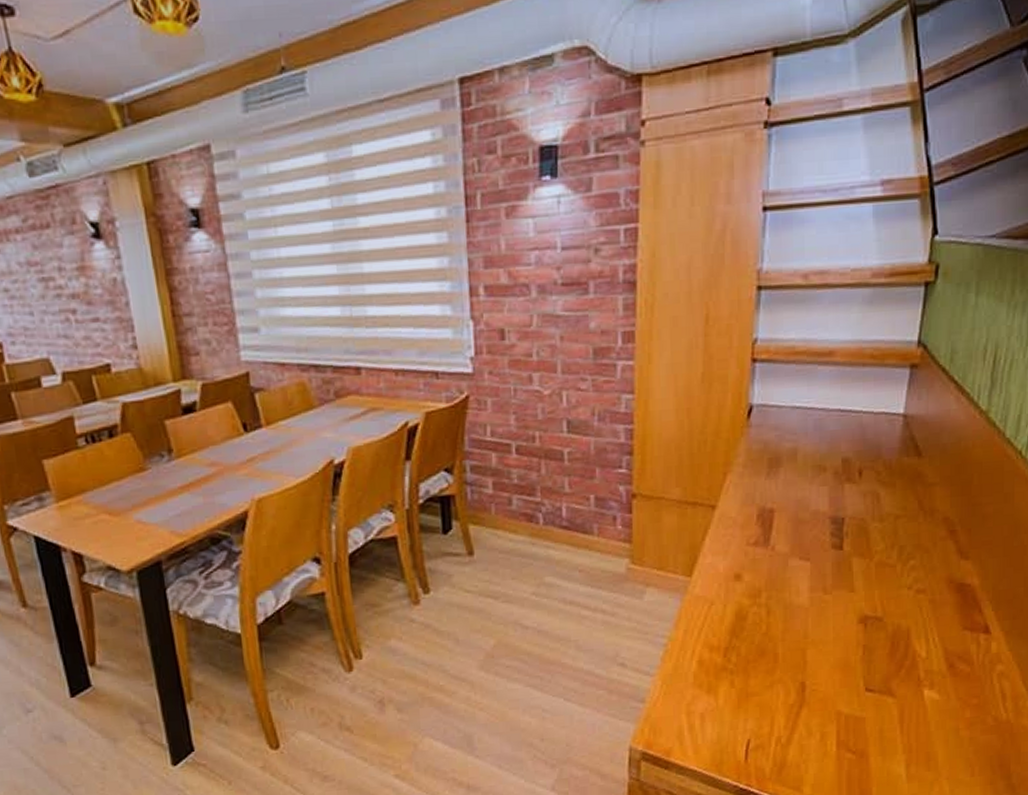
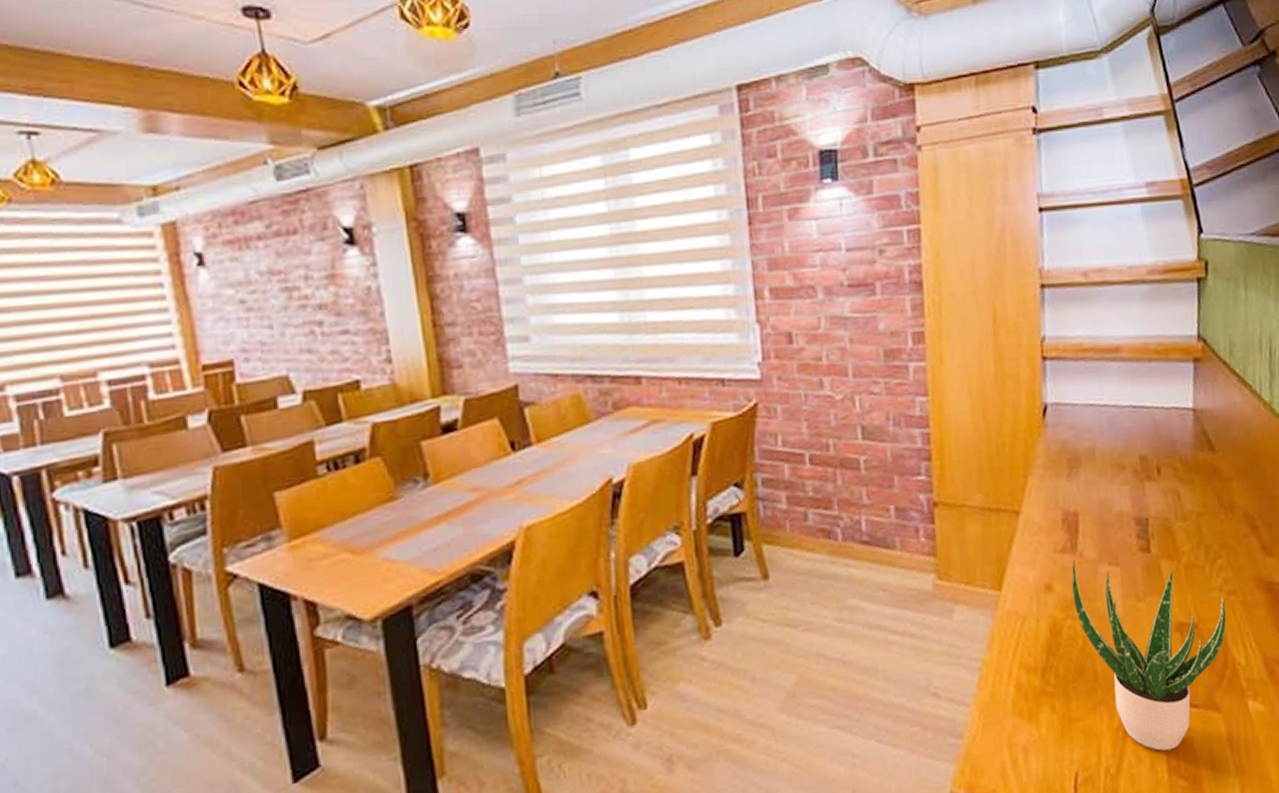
potted plant: none [761,553,913,728] -> present [1071,560,1227,751]

